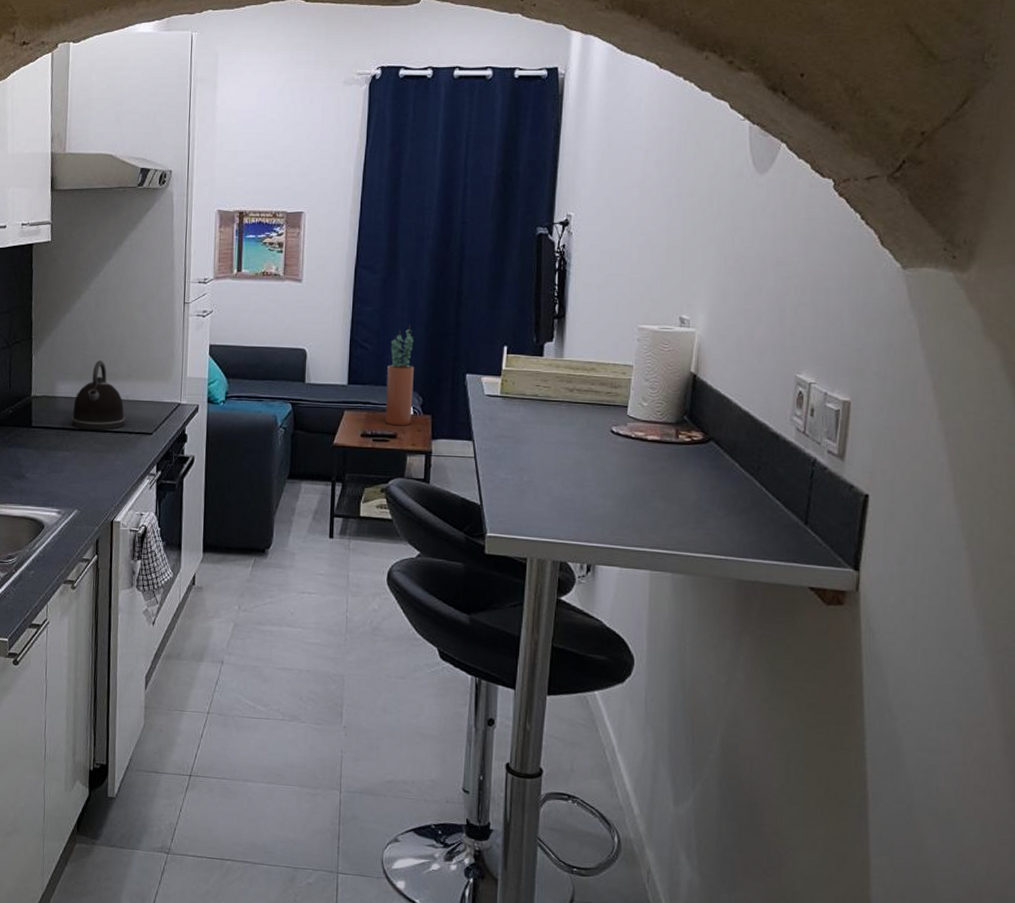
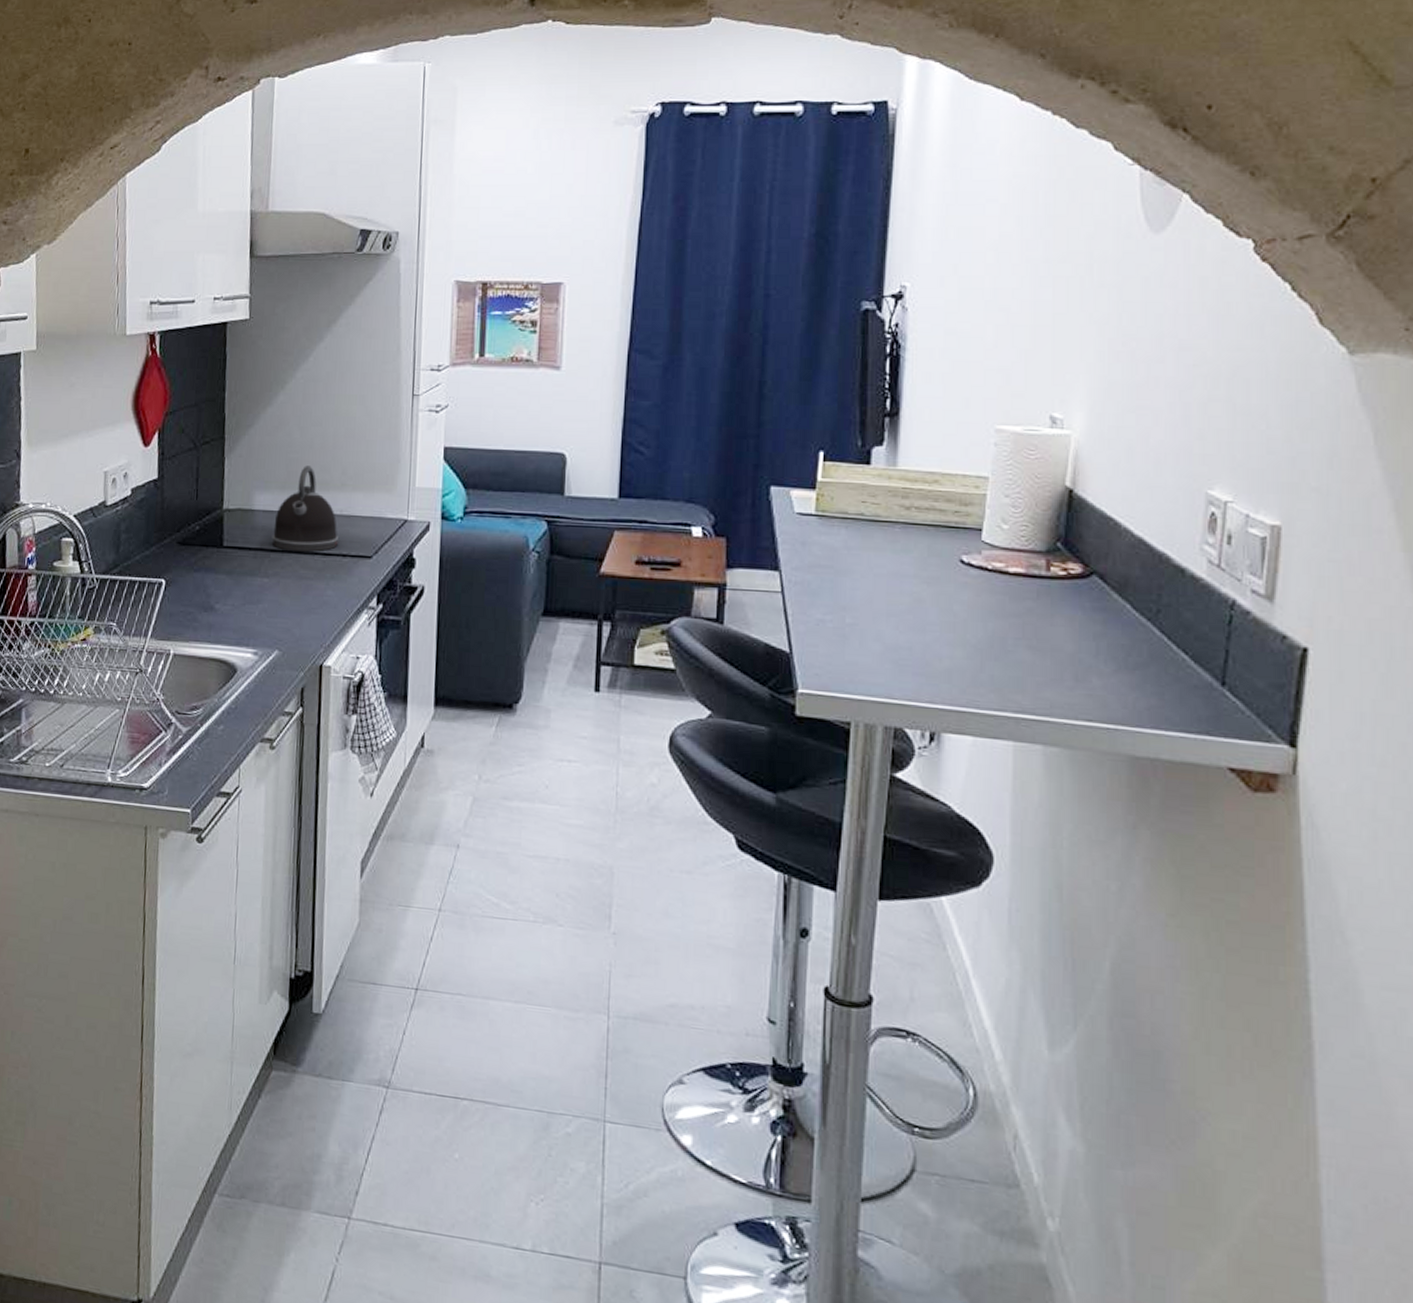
vase: present [385,325,414,426] -> none [667,423,703,552]

